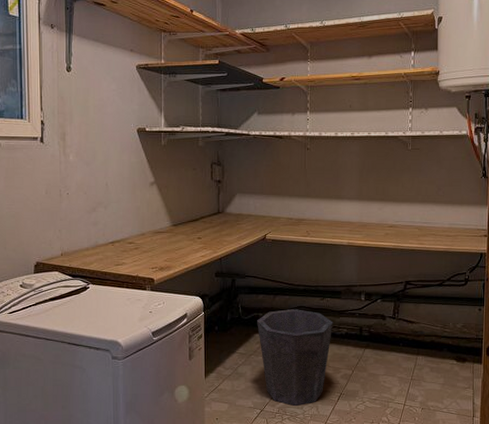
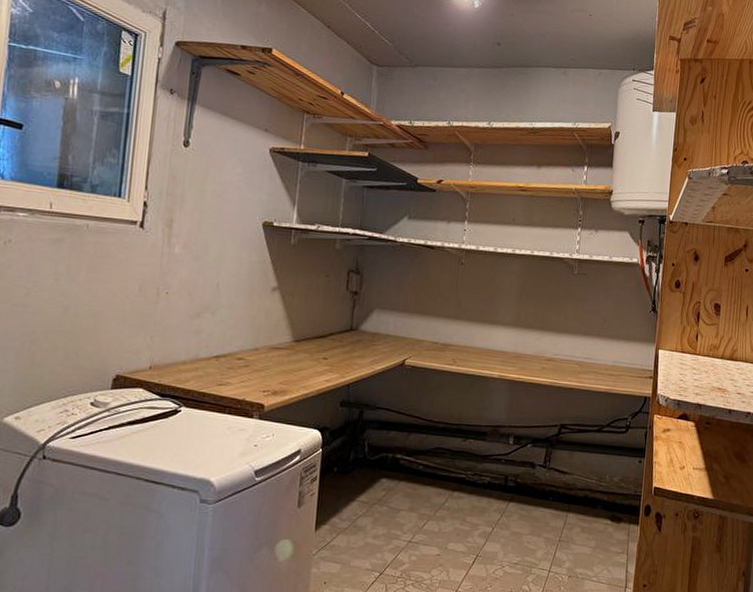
waste bin: present [257,309,333,406] -> none [385,450,475,569]

